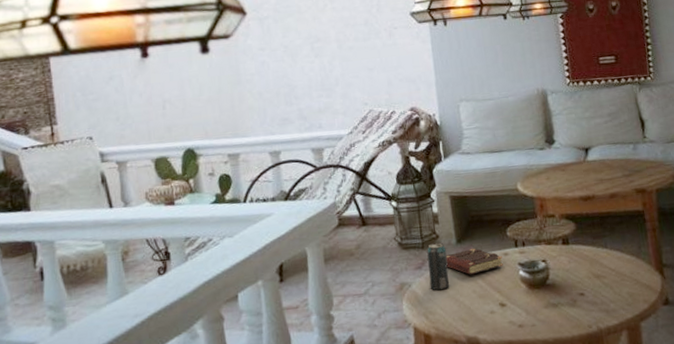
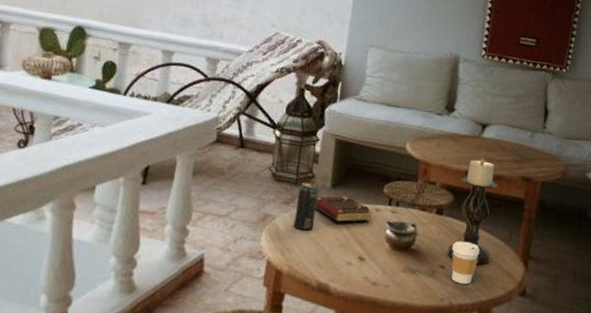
candle holder: none [578,181,627,284] -> present [447,158,498,265]
coffee cup: none [585,264,615,307] -> present [451,241,480,284]

